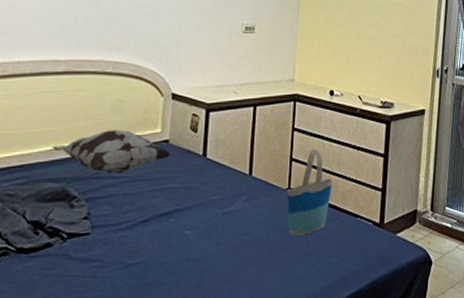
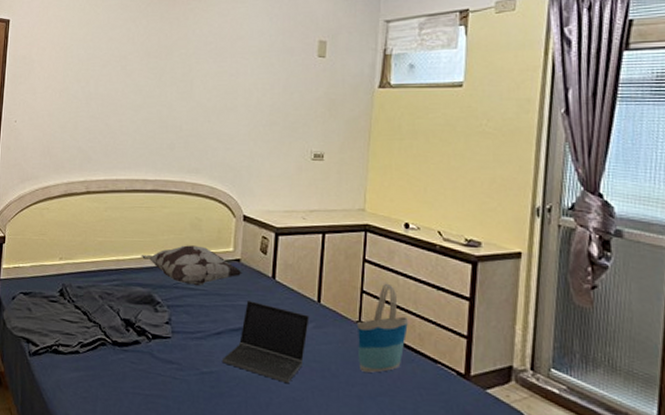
laptop computer: none [149,182,241,261] -> present [221,301,309,384]

